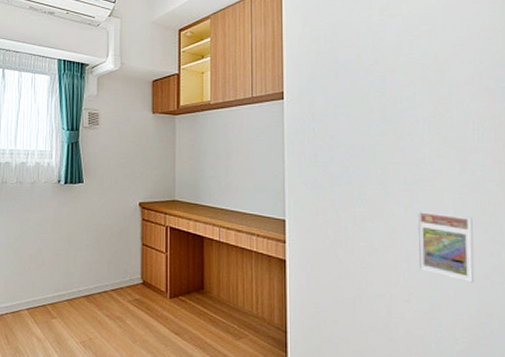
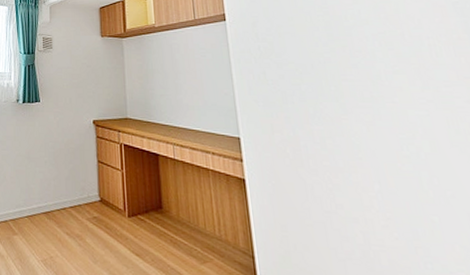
trading card display case: present [416,210,475,283] -> none [380,128,460,208]

